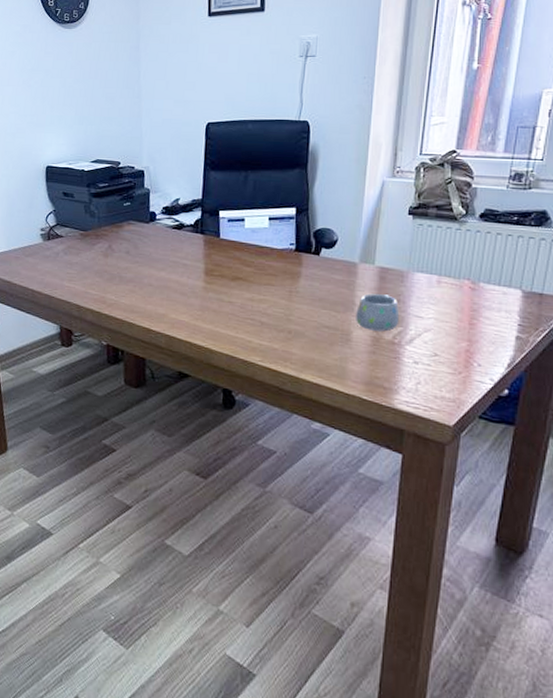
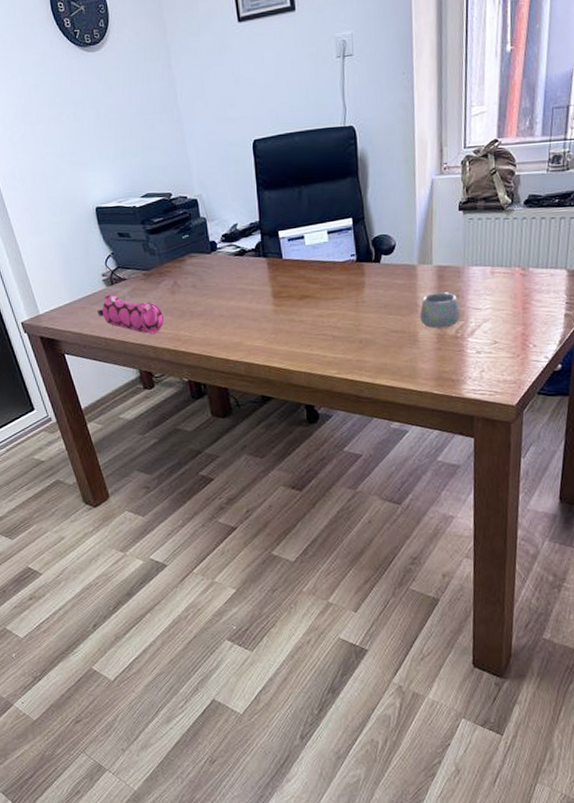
pencil case: none [30,248,94,293] -> present [97,294,165,334]

